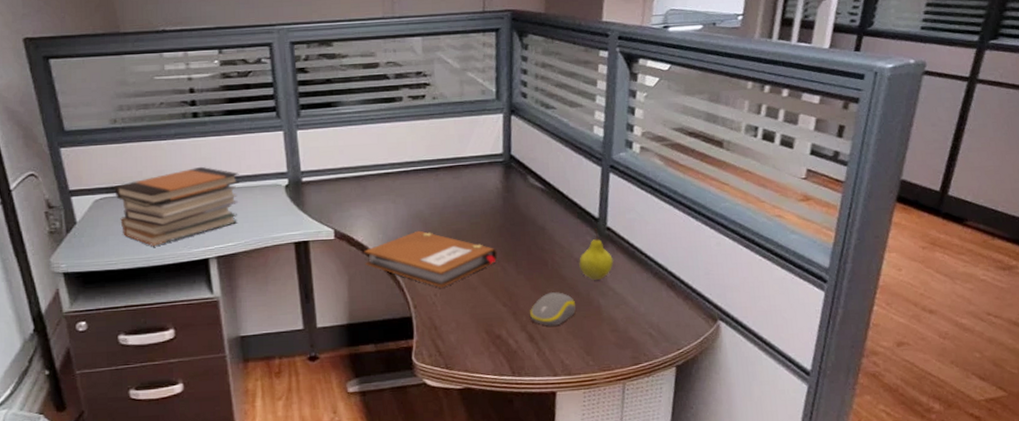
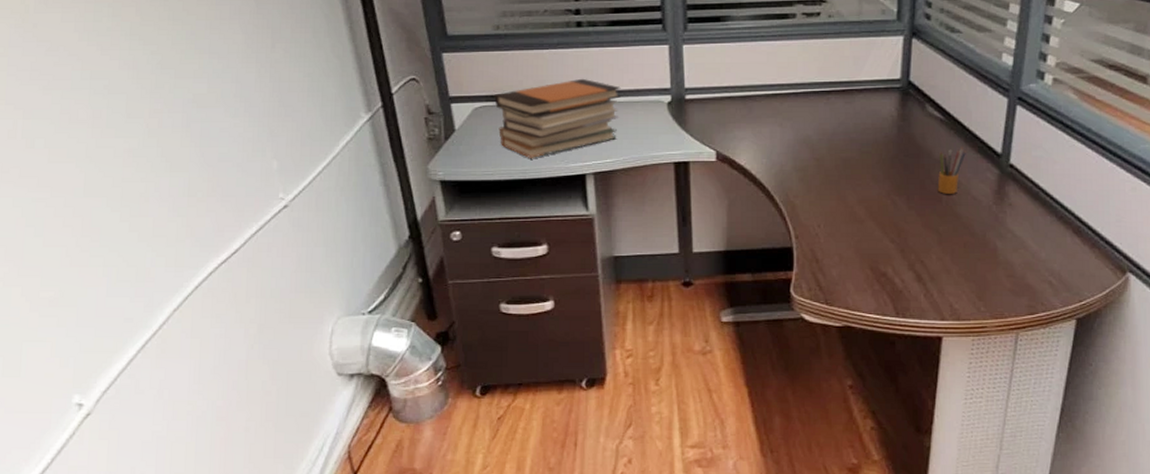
notebook: present [364,230,498,288] -> none [746,157,888,219]
computer mouse: present [530,292,576,326] -> none [919,231,969,267]
pencil box: none [542,213,567,258] -> present [937,146,966,194]
fruit: present [579,228,613,280] -> none [976,165,1014,220]

